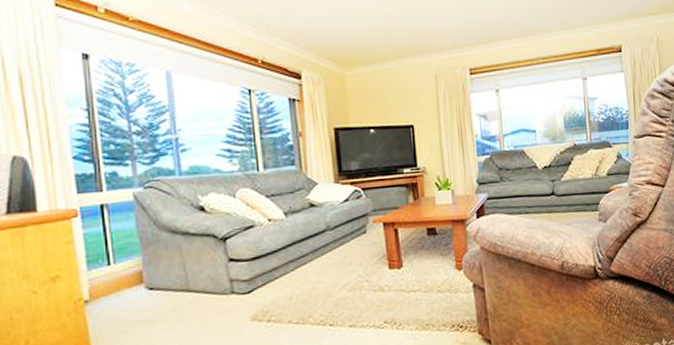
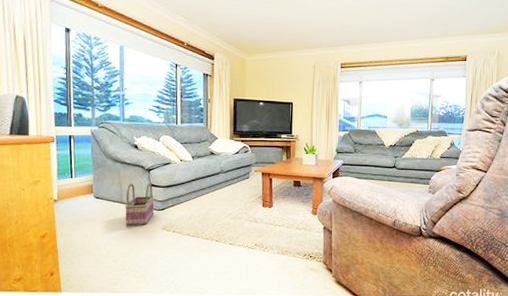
basket: none [194,257,238,323] -> present [125,183,155,226]

